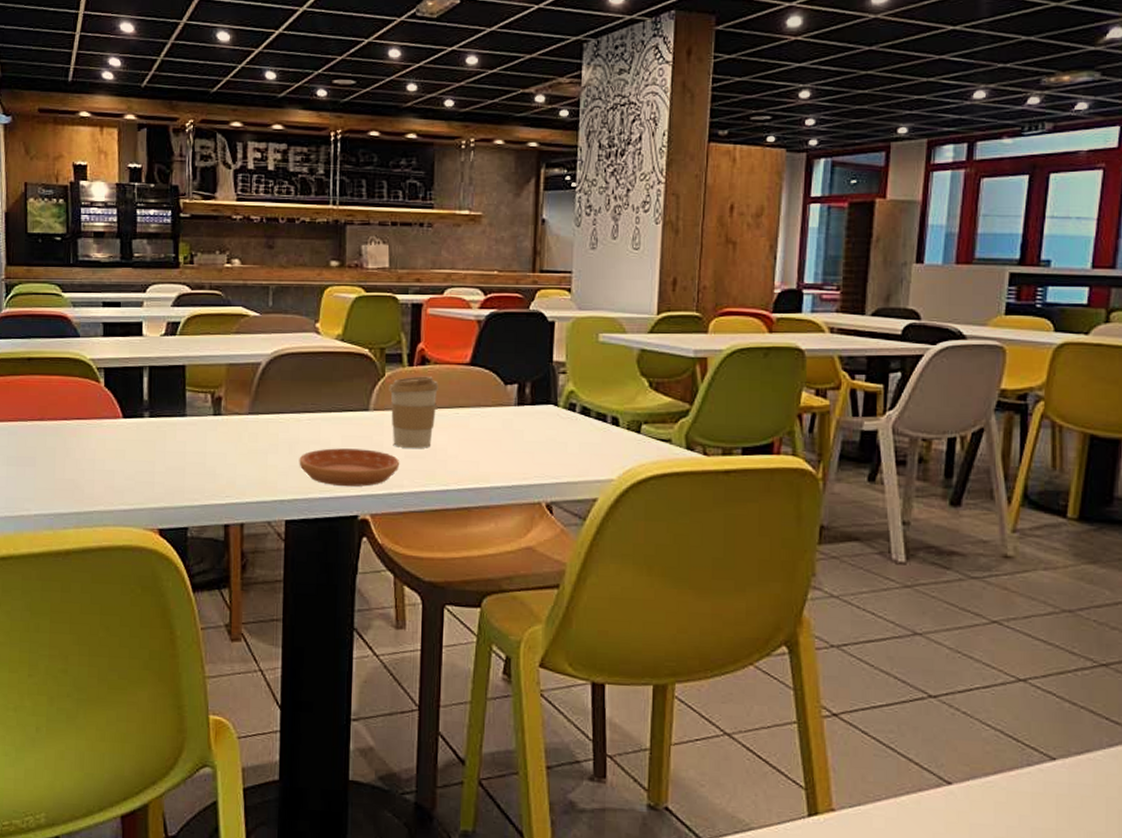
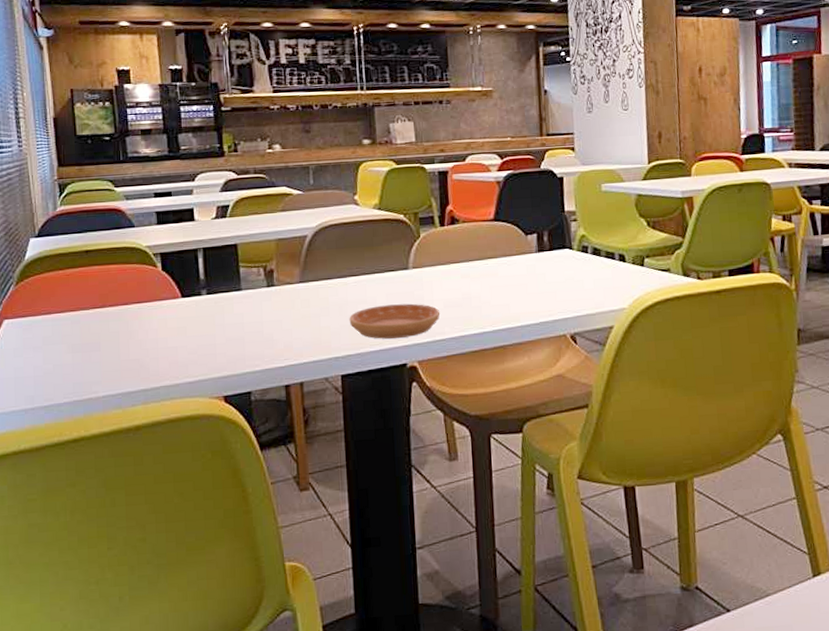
coffee cup: present [389,376,440,449] -> none [424,234,469,300]

